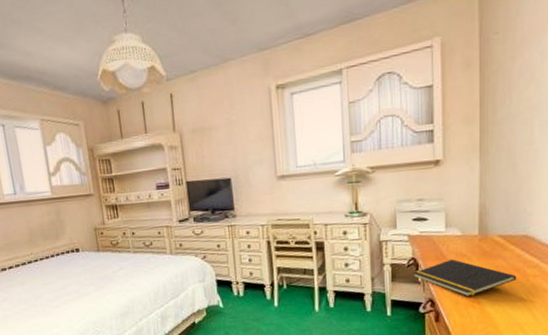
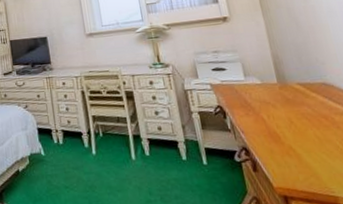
notepad: present [413,259,517,297] -> none [222,107,327,146]

